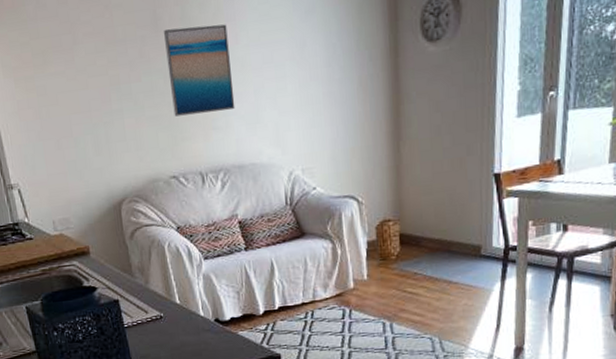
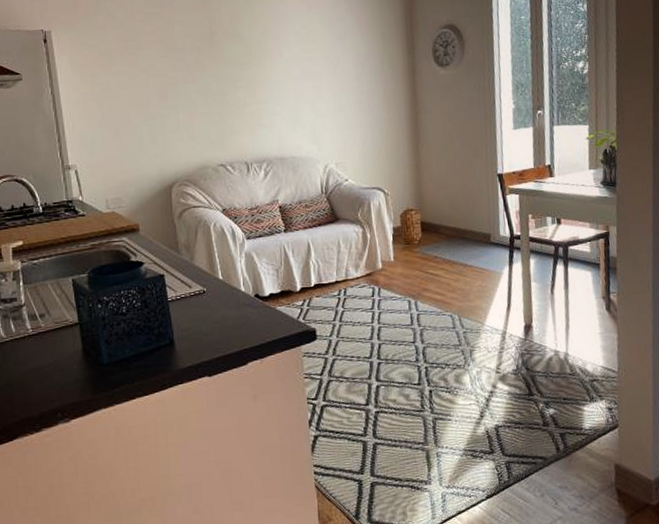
wall art: present [163,24,235,117] -> none [217,42,278,114]

